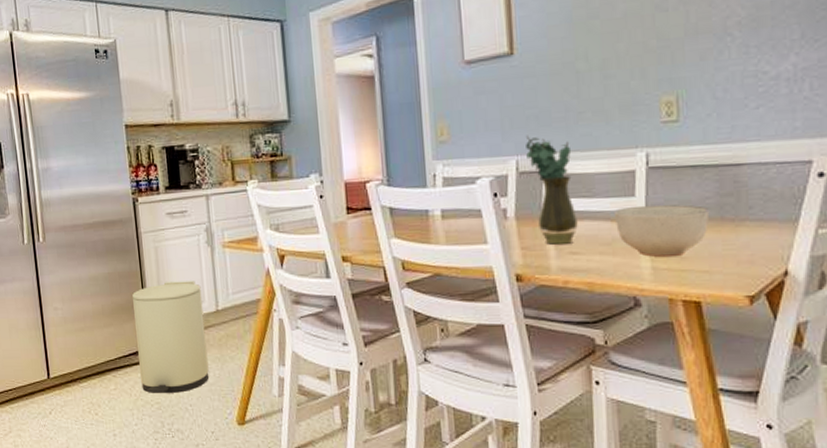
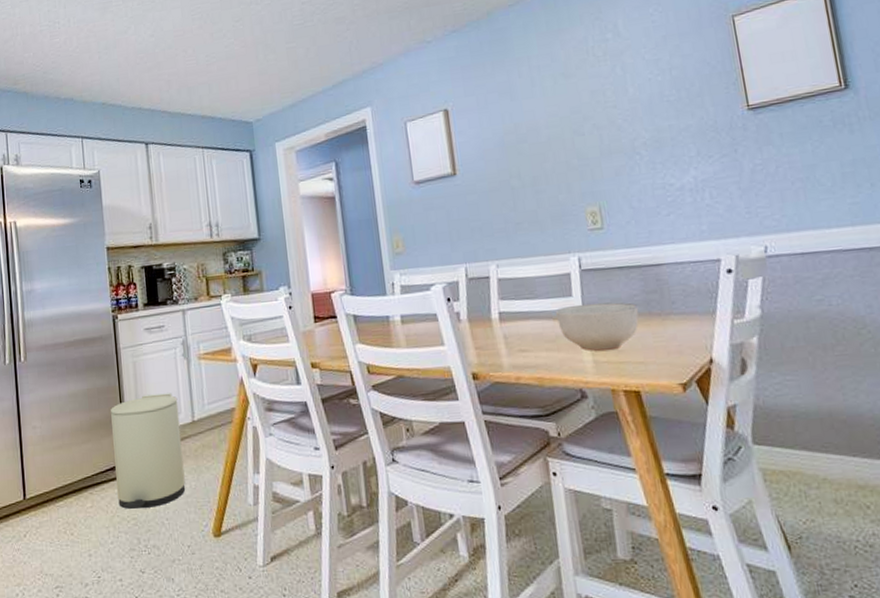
vase: present [526,135,578,245] -> none [472,245,525,344]

